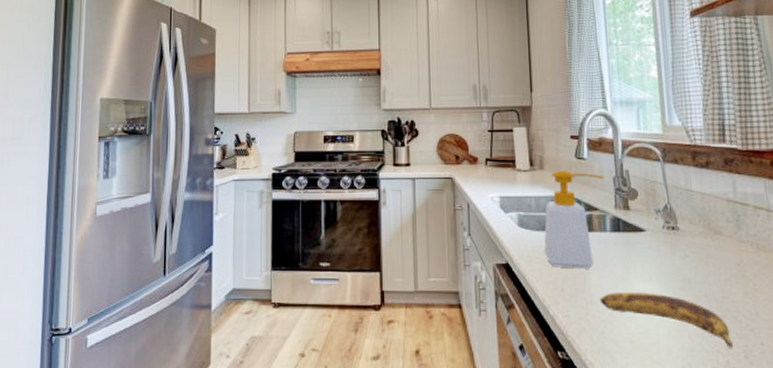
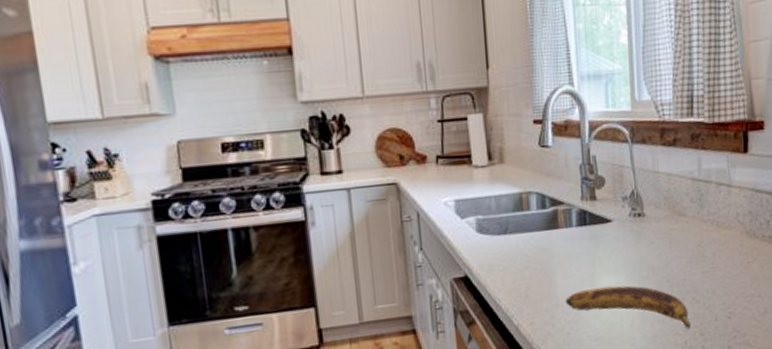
soap bottle: present [544,170,604,269] -> none [506,161,570,273]

